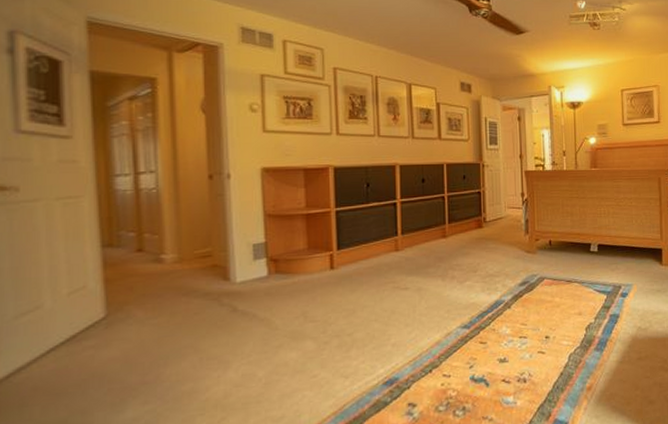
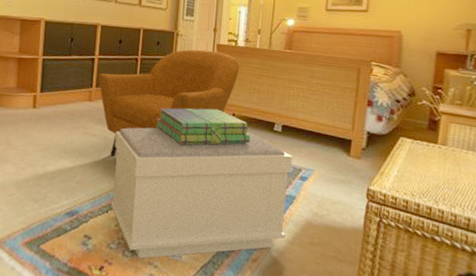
armchair: none [403,178,550,308] -> present [98,49,240,156]
bench: none [430,256,615,415] -> present [110,127,293,259]
stack of books: none [472,238,570,283] -> present [156,108,251,145]

